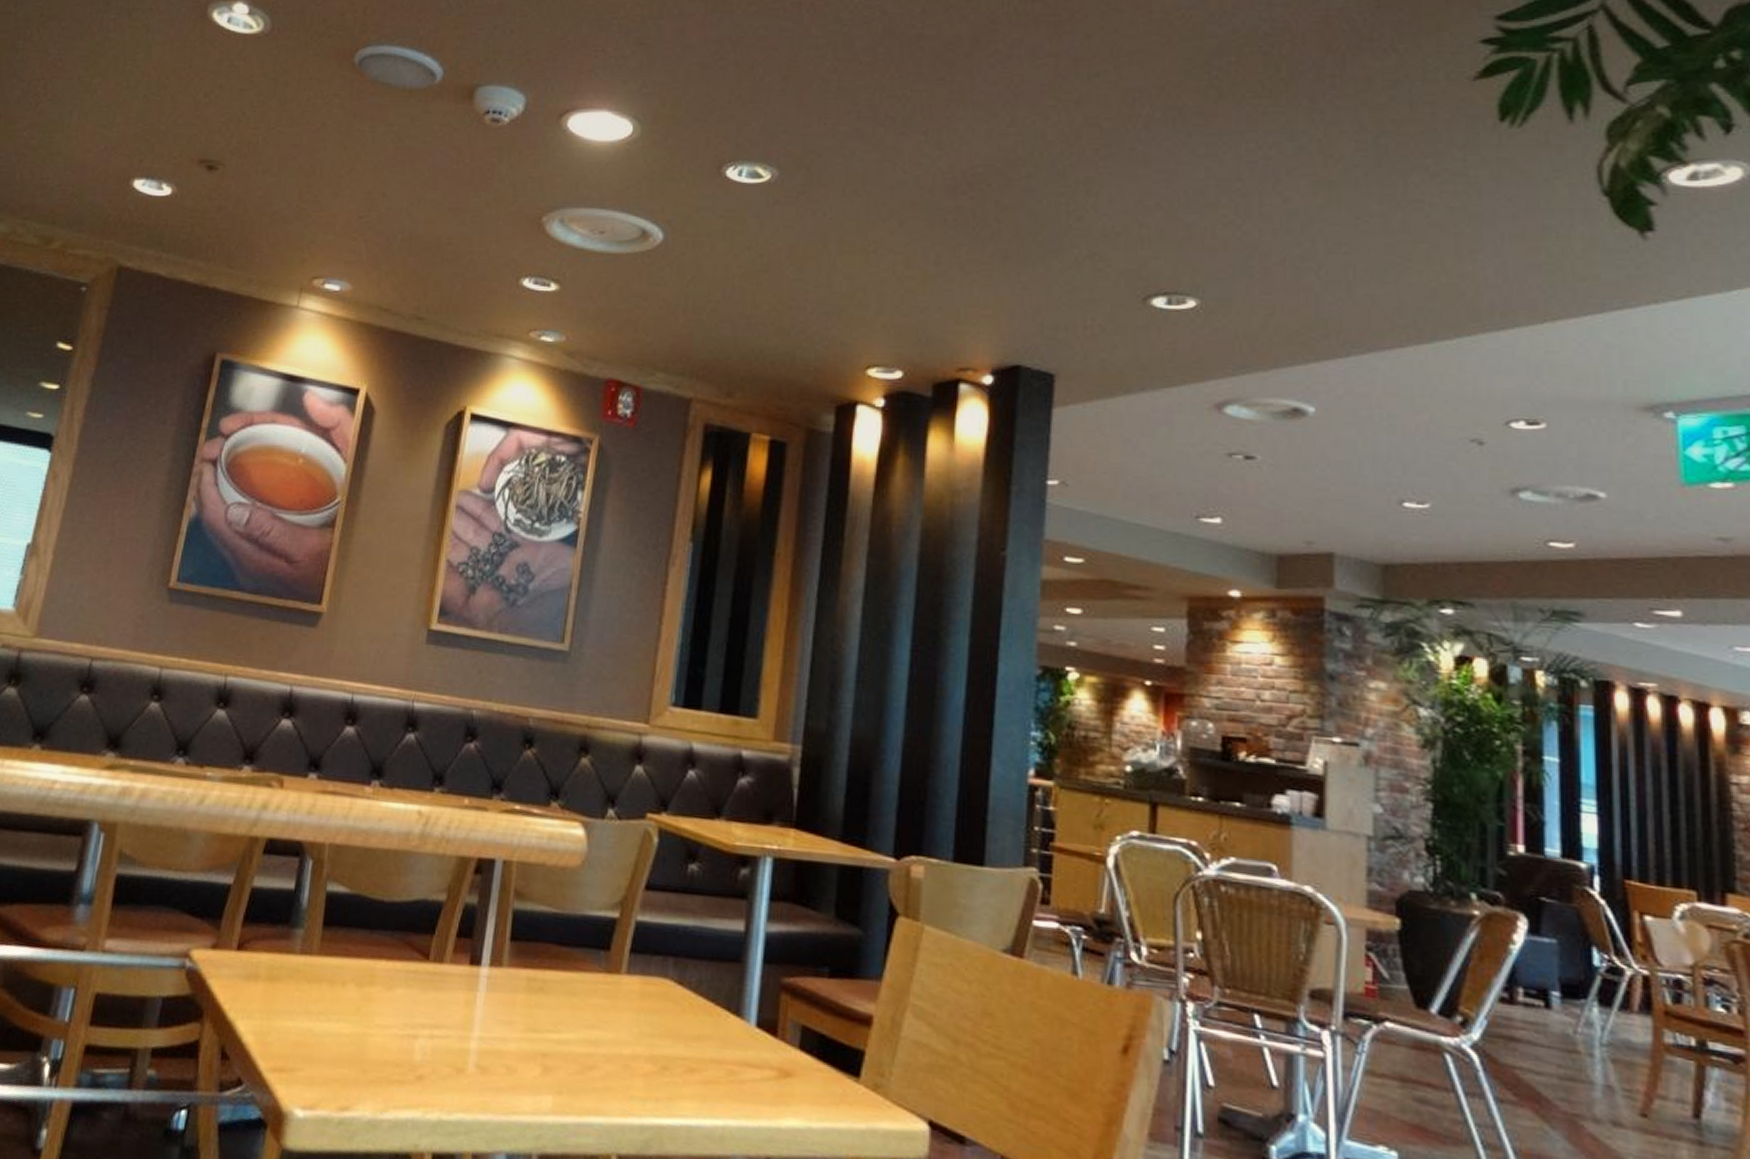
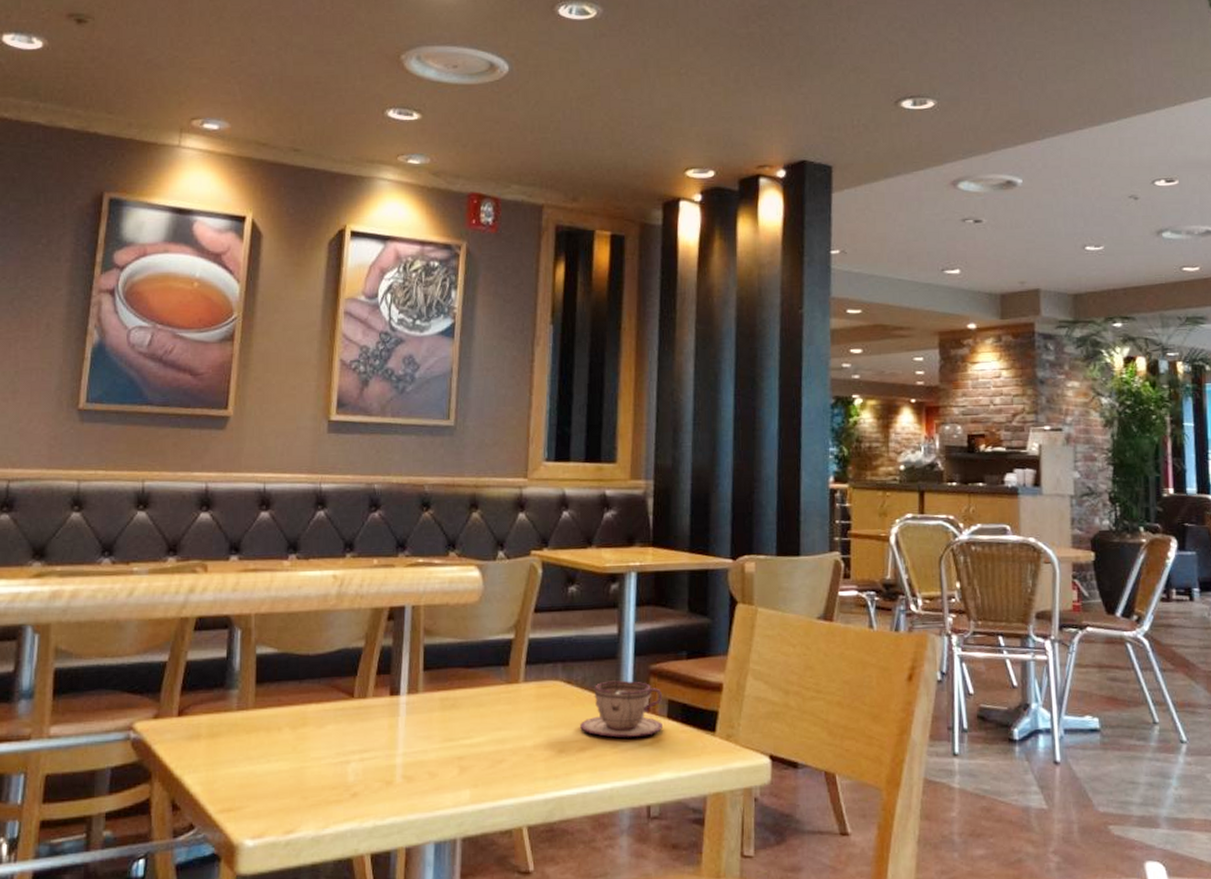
teacup: none [690,989,794,1068] -> present [580,680,664,737]

